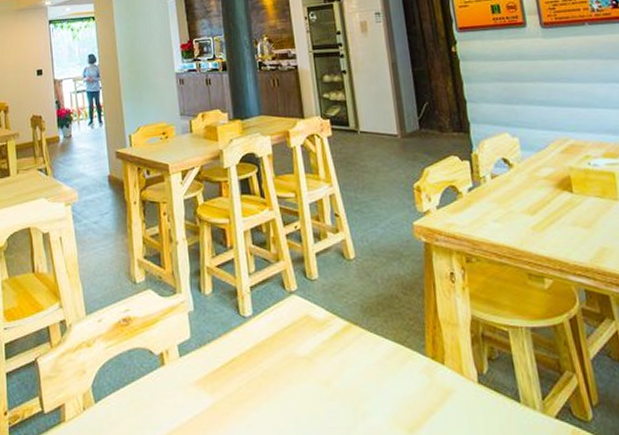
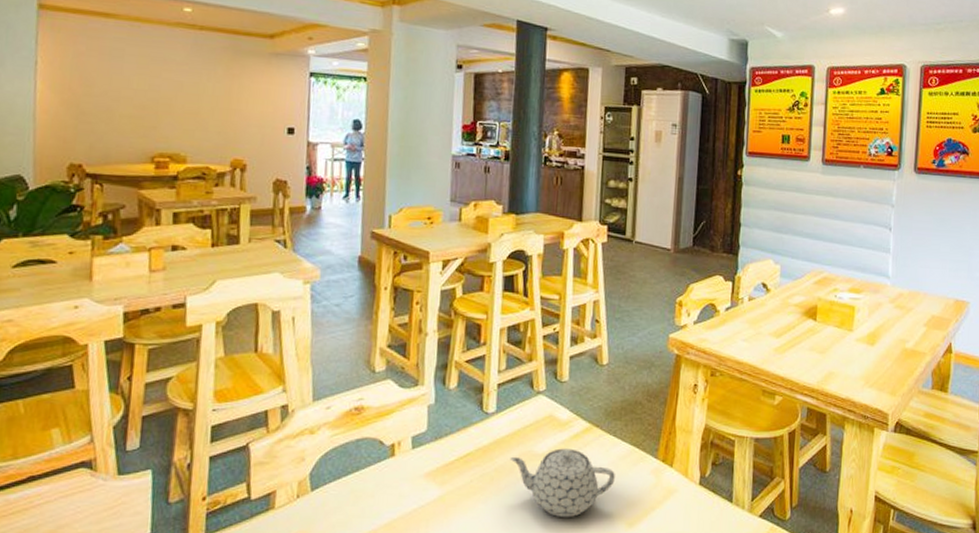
teapot: none [273,349,385,425] -> present [509,448,615,518]

